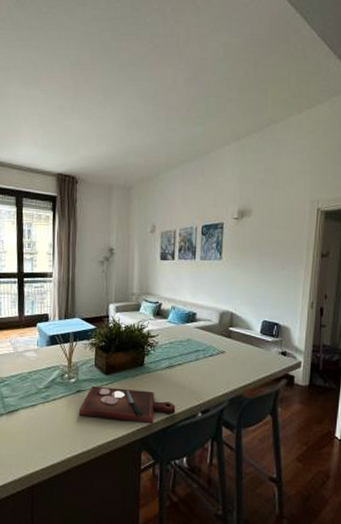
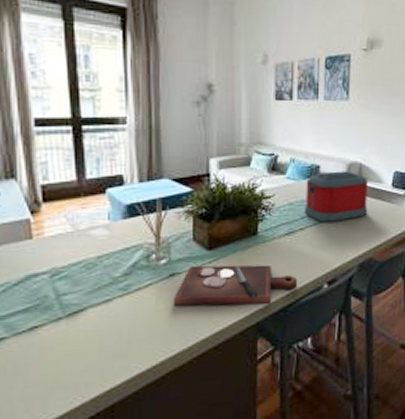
toaster: none [182,318,238,361] -> present [304,171,368,223]

